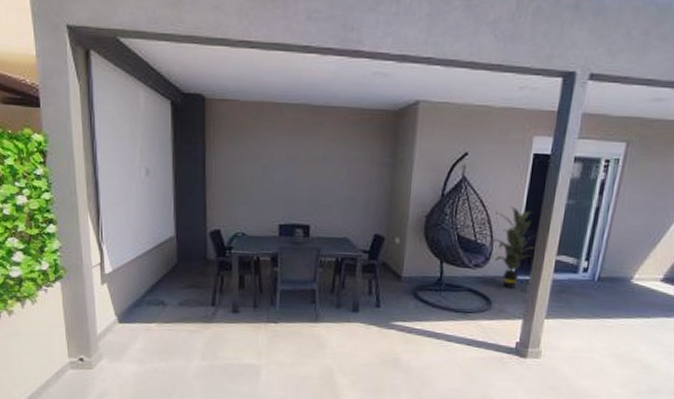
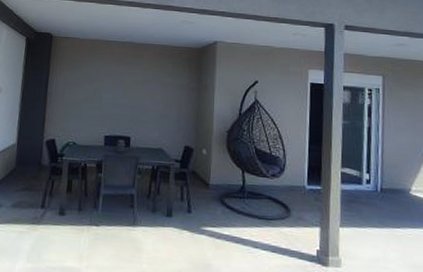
indoor plant: present [492,206,538,288] -> none [285,124,323,197]

